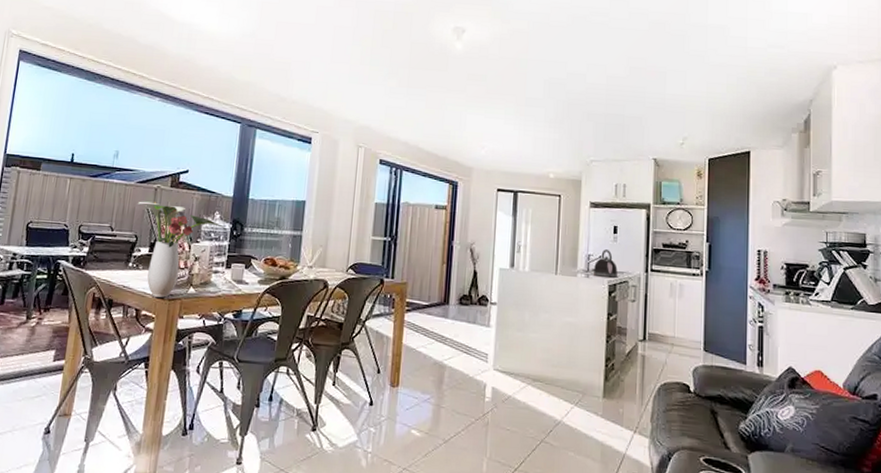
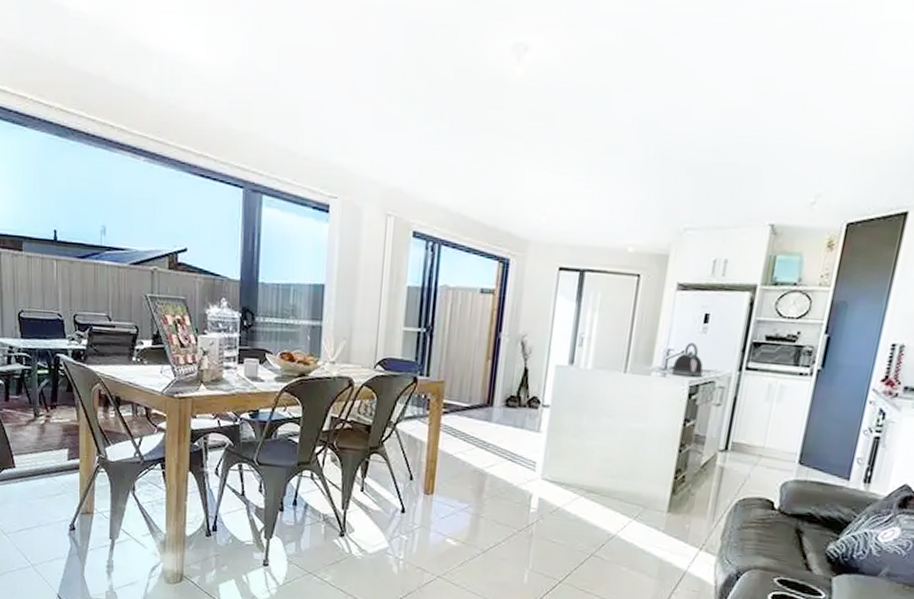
flower arrangement: present [137,201,227,298] -> none [133,286,236,396]

